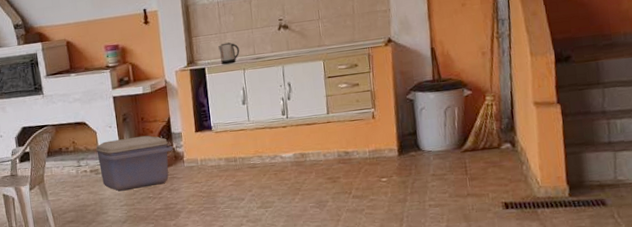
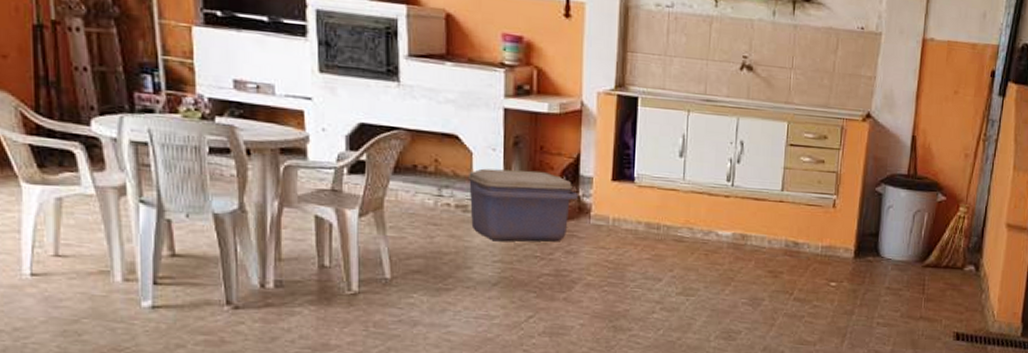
kettle: present [218,41,240,65] -> none [659,69,687,100]

